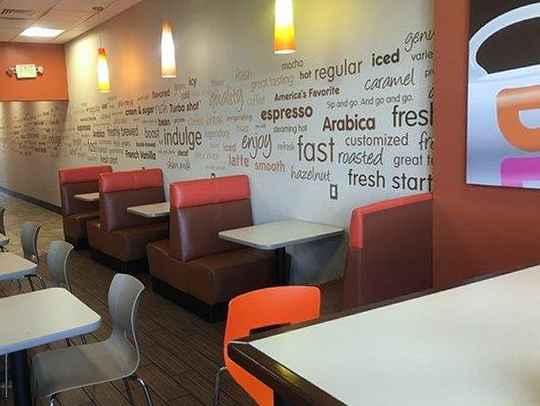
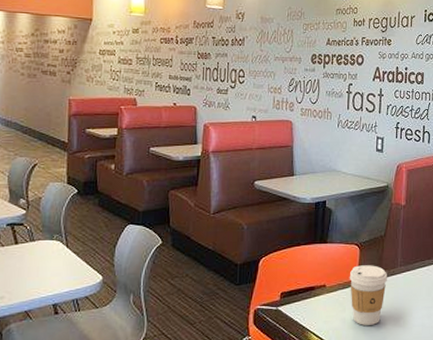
coffee cup: none [312,305,349,359] -> present [349,265,387,325]

